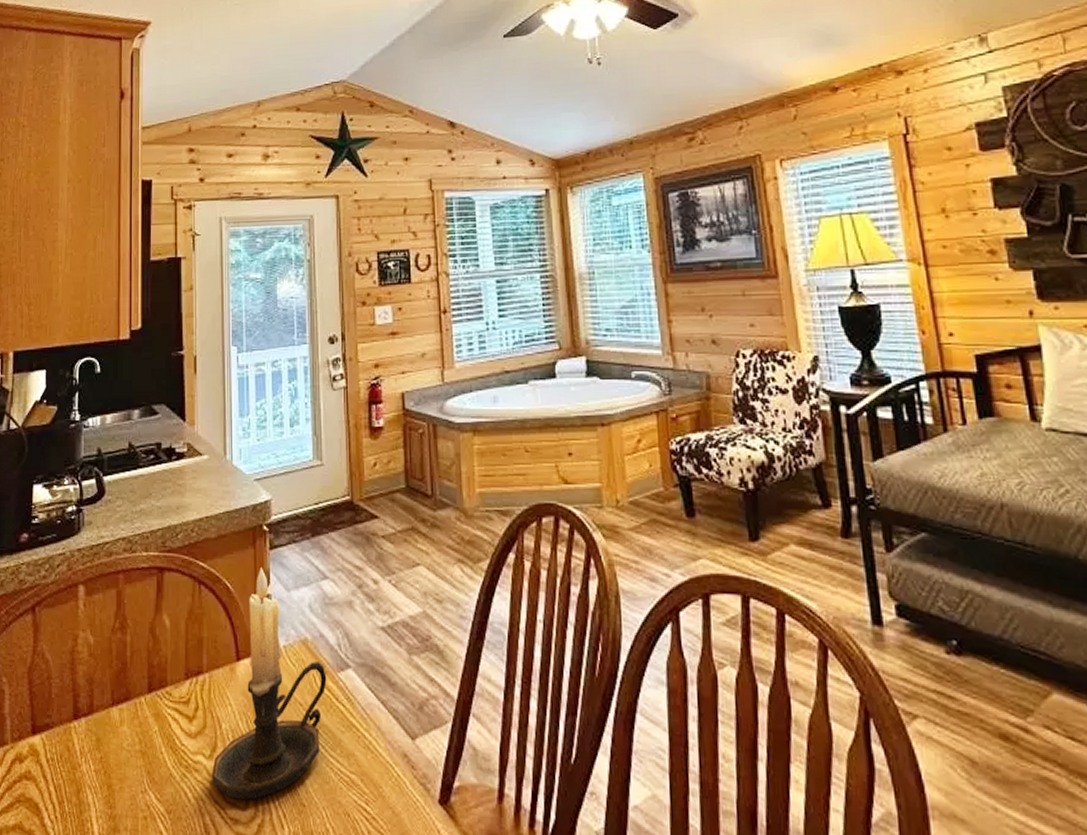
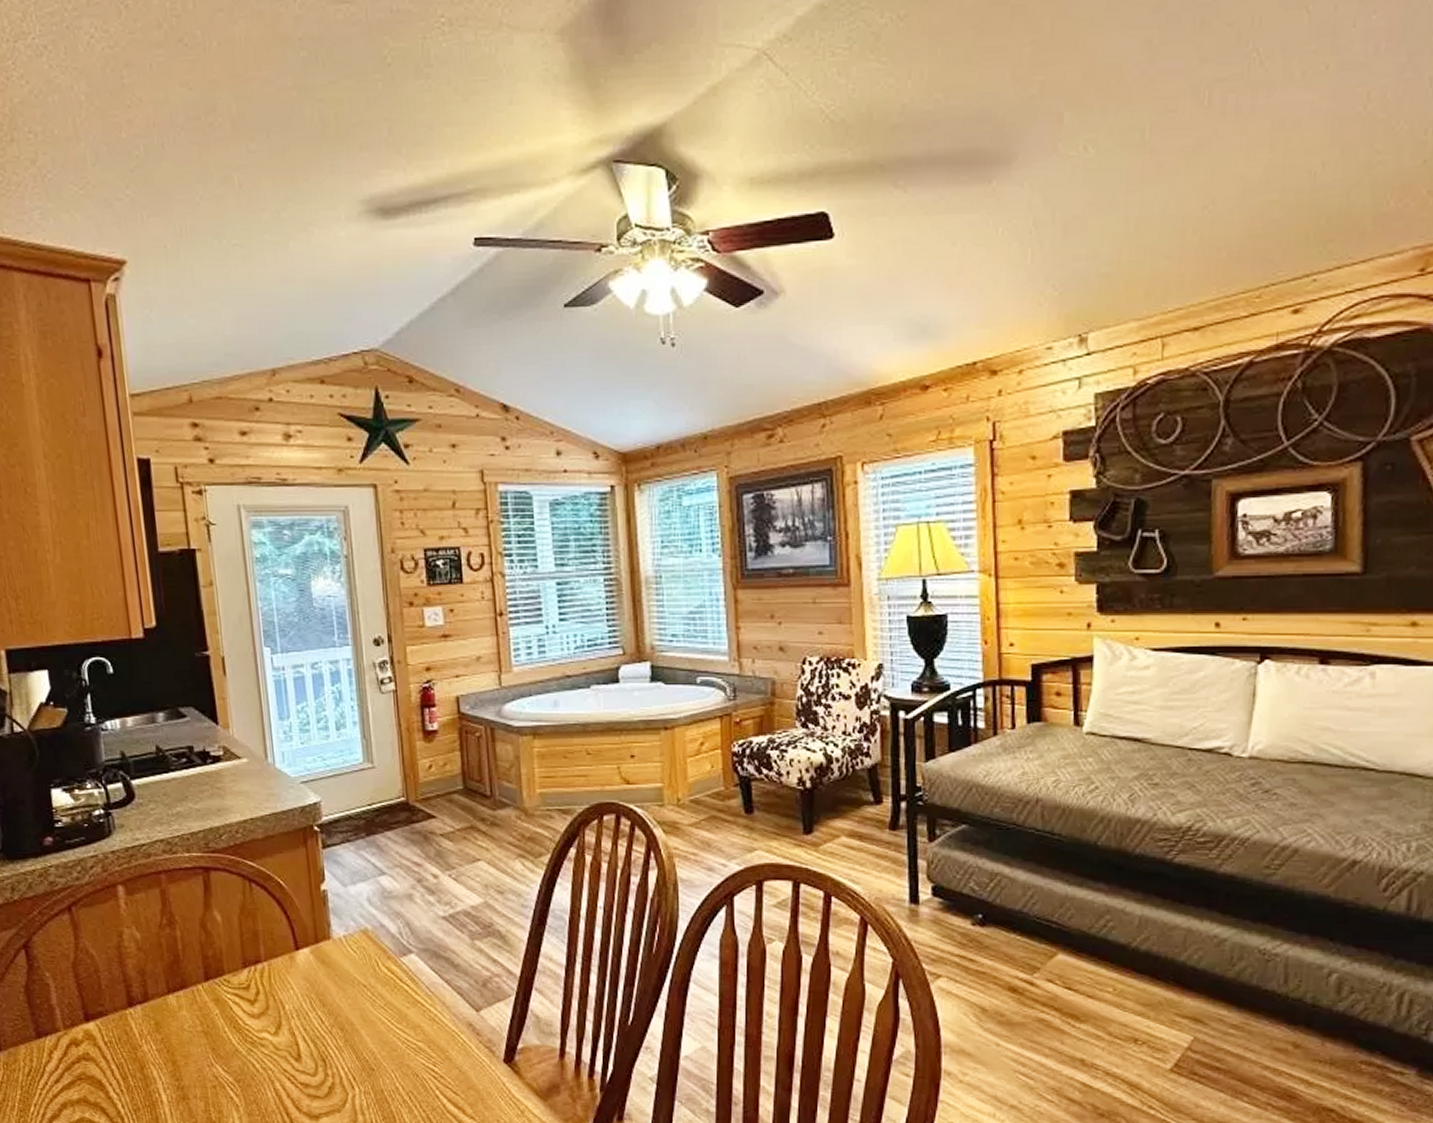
candle holder: present [212,567,327,800] -> none [278,865,390,1067]

